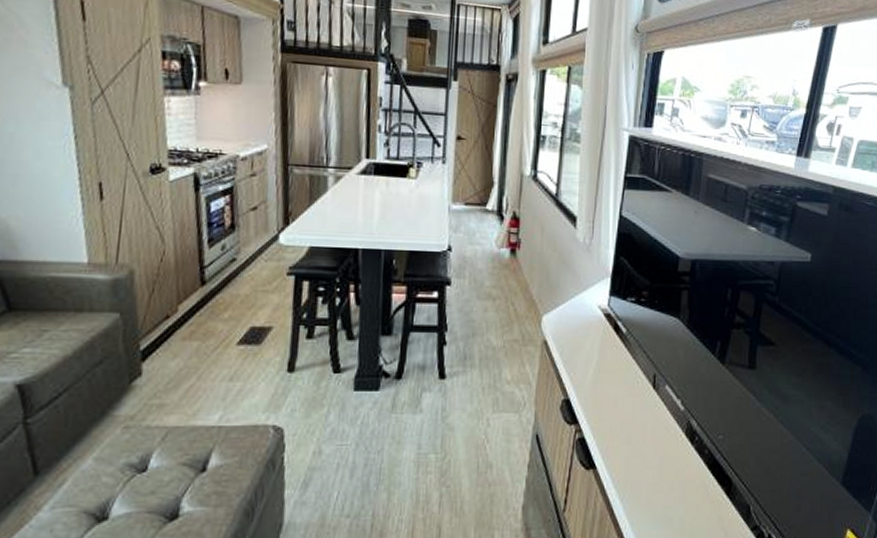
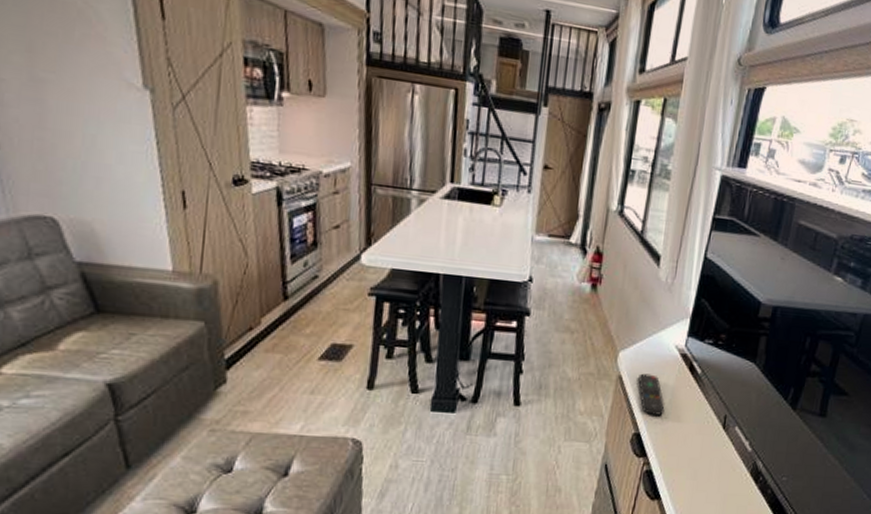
remote control: none [564,336,593,379] -> present [638,373,665,415]

